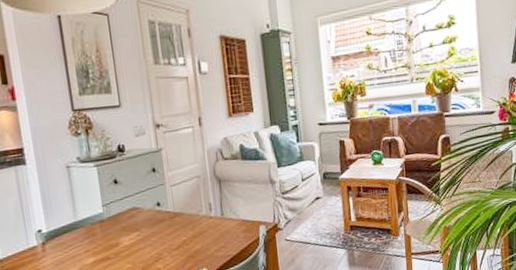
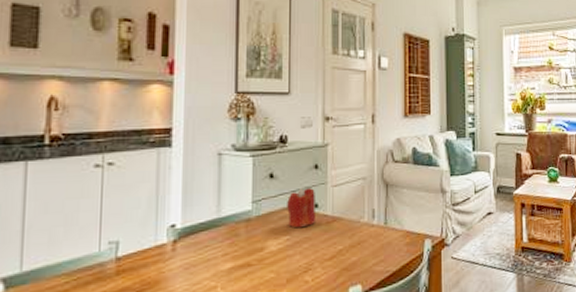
candle: none [132,189,161,225] -> present [287,187,317,228]

